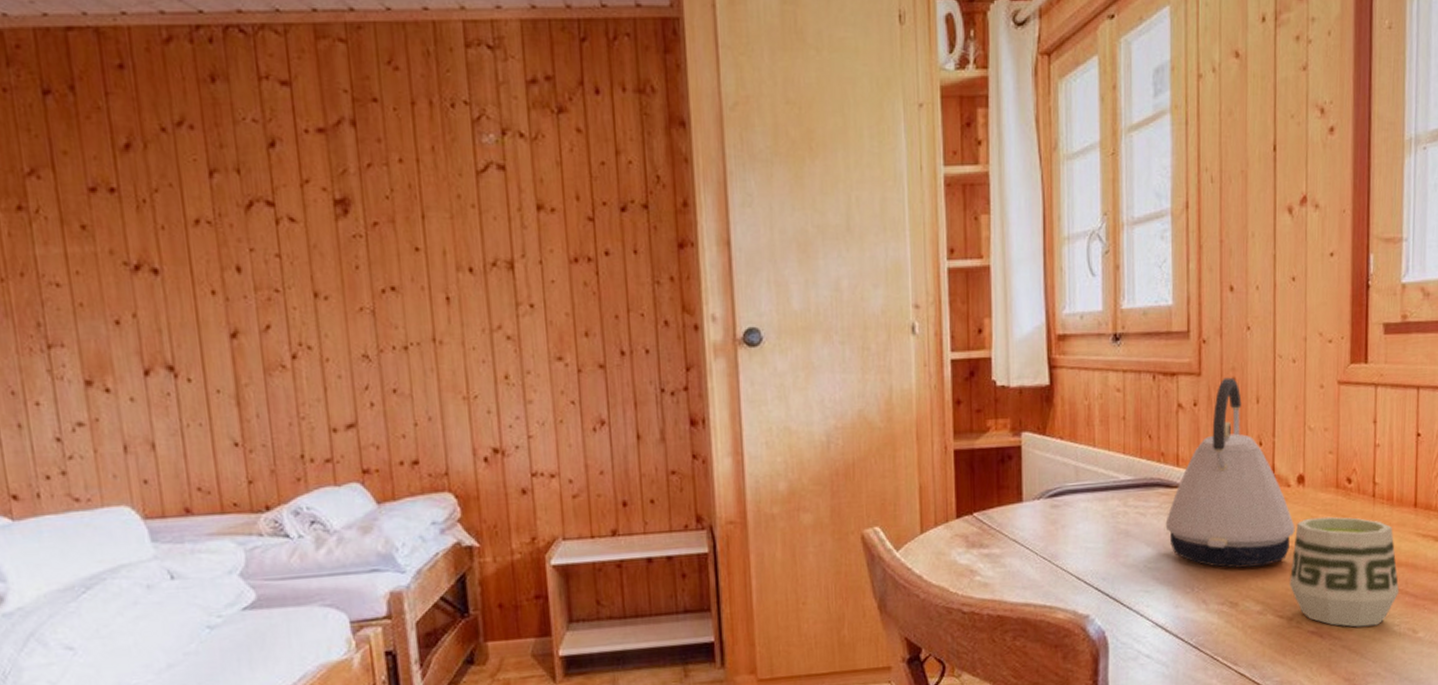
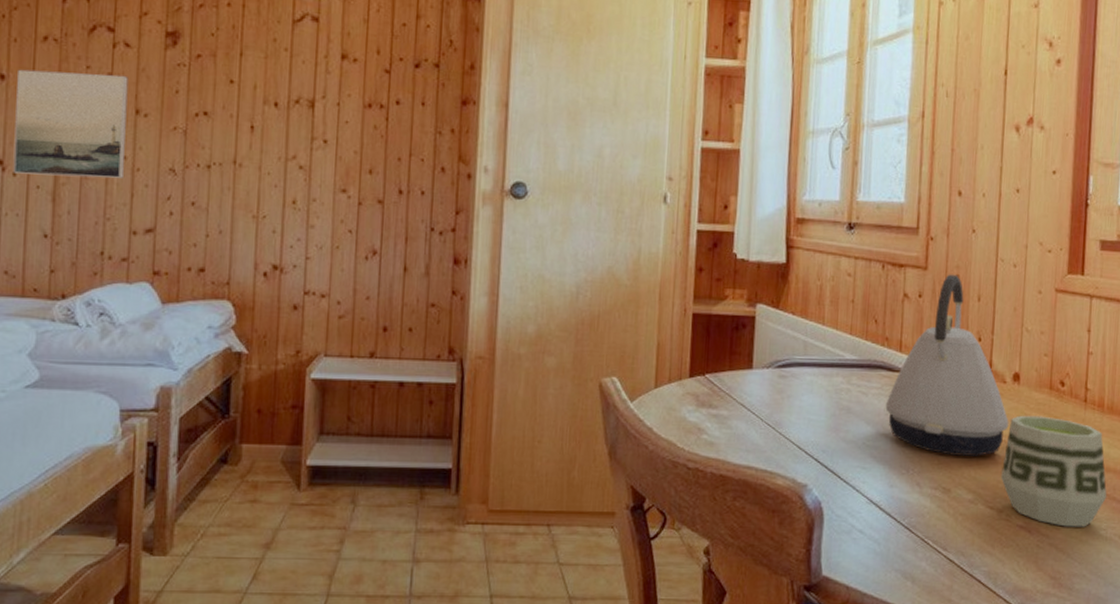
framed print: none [172,255,313,379] -> present [13,69,129,179]

